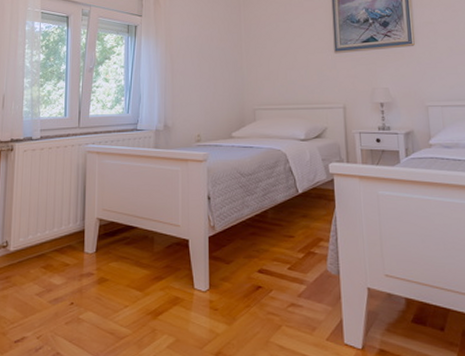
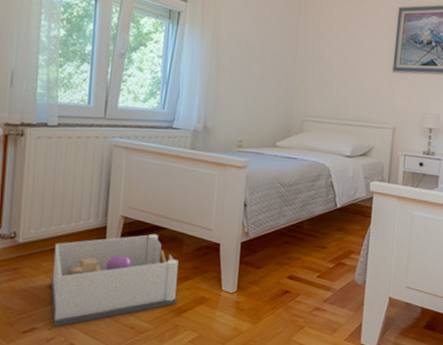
storage bin: none [38,234,152,335] -> present [51,233,179,327]

